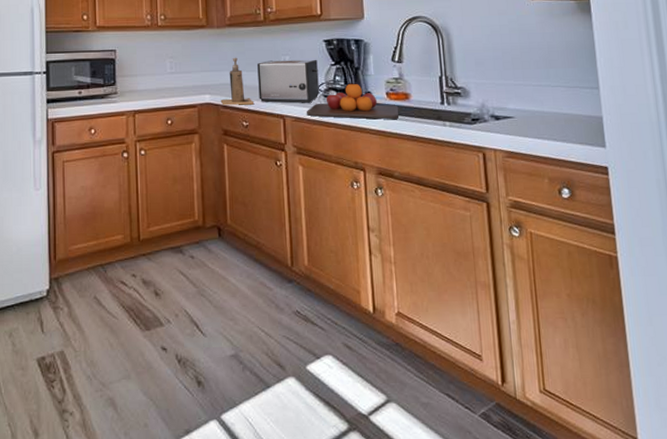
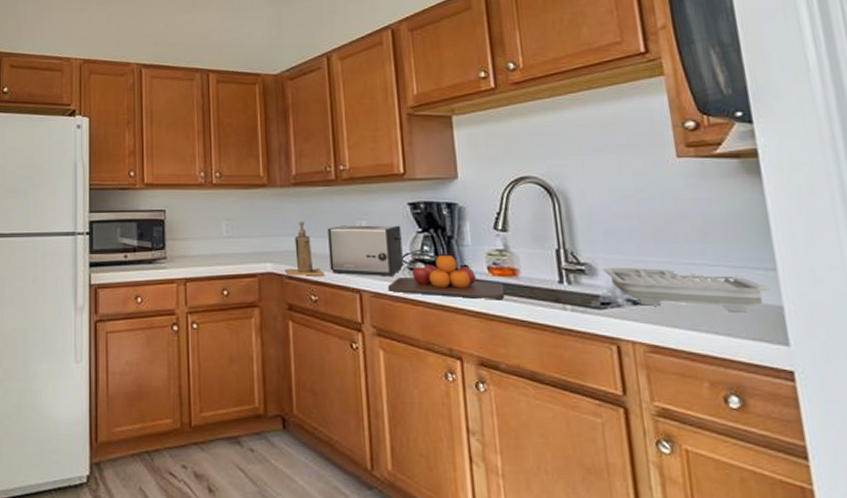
dish rack: none [474,90,594,123] -> present [602,268,770,313]

